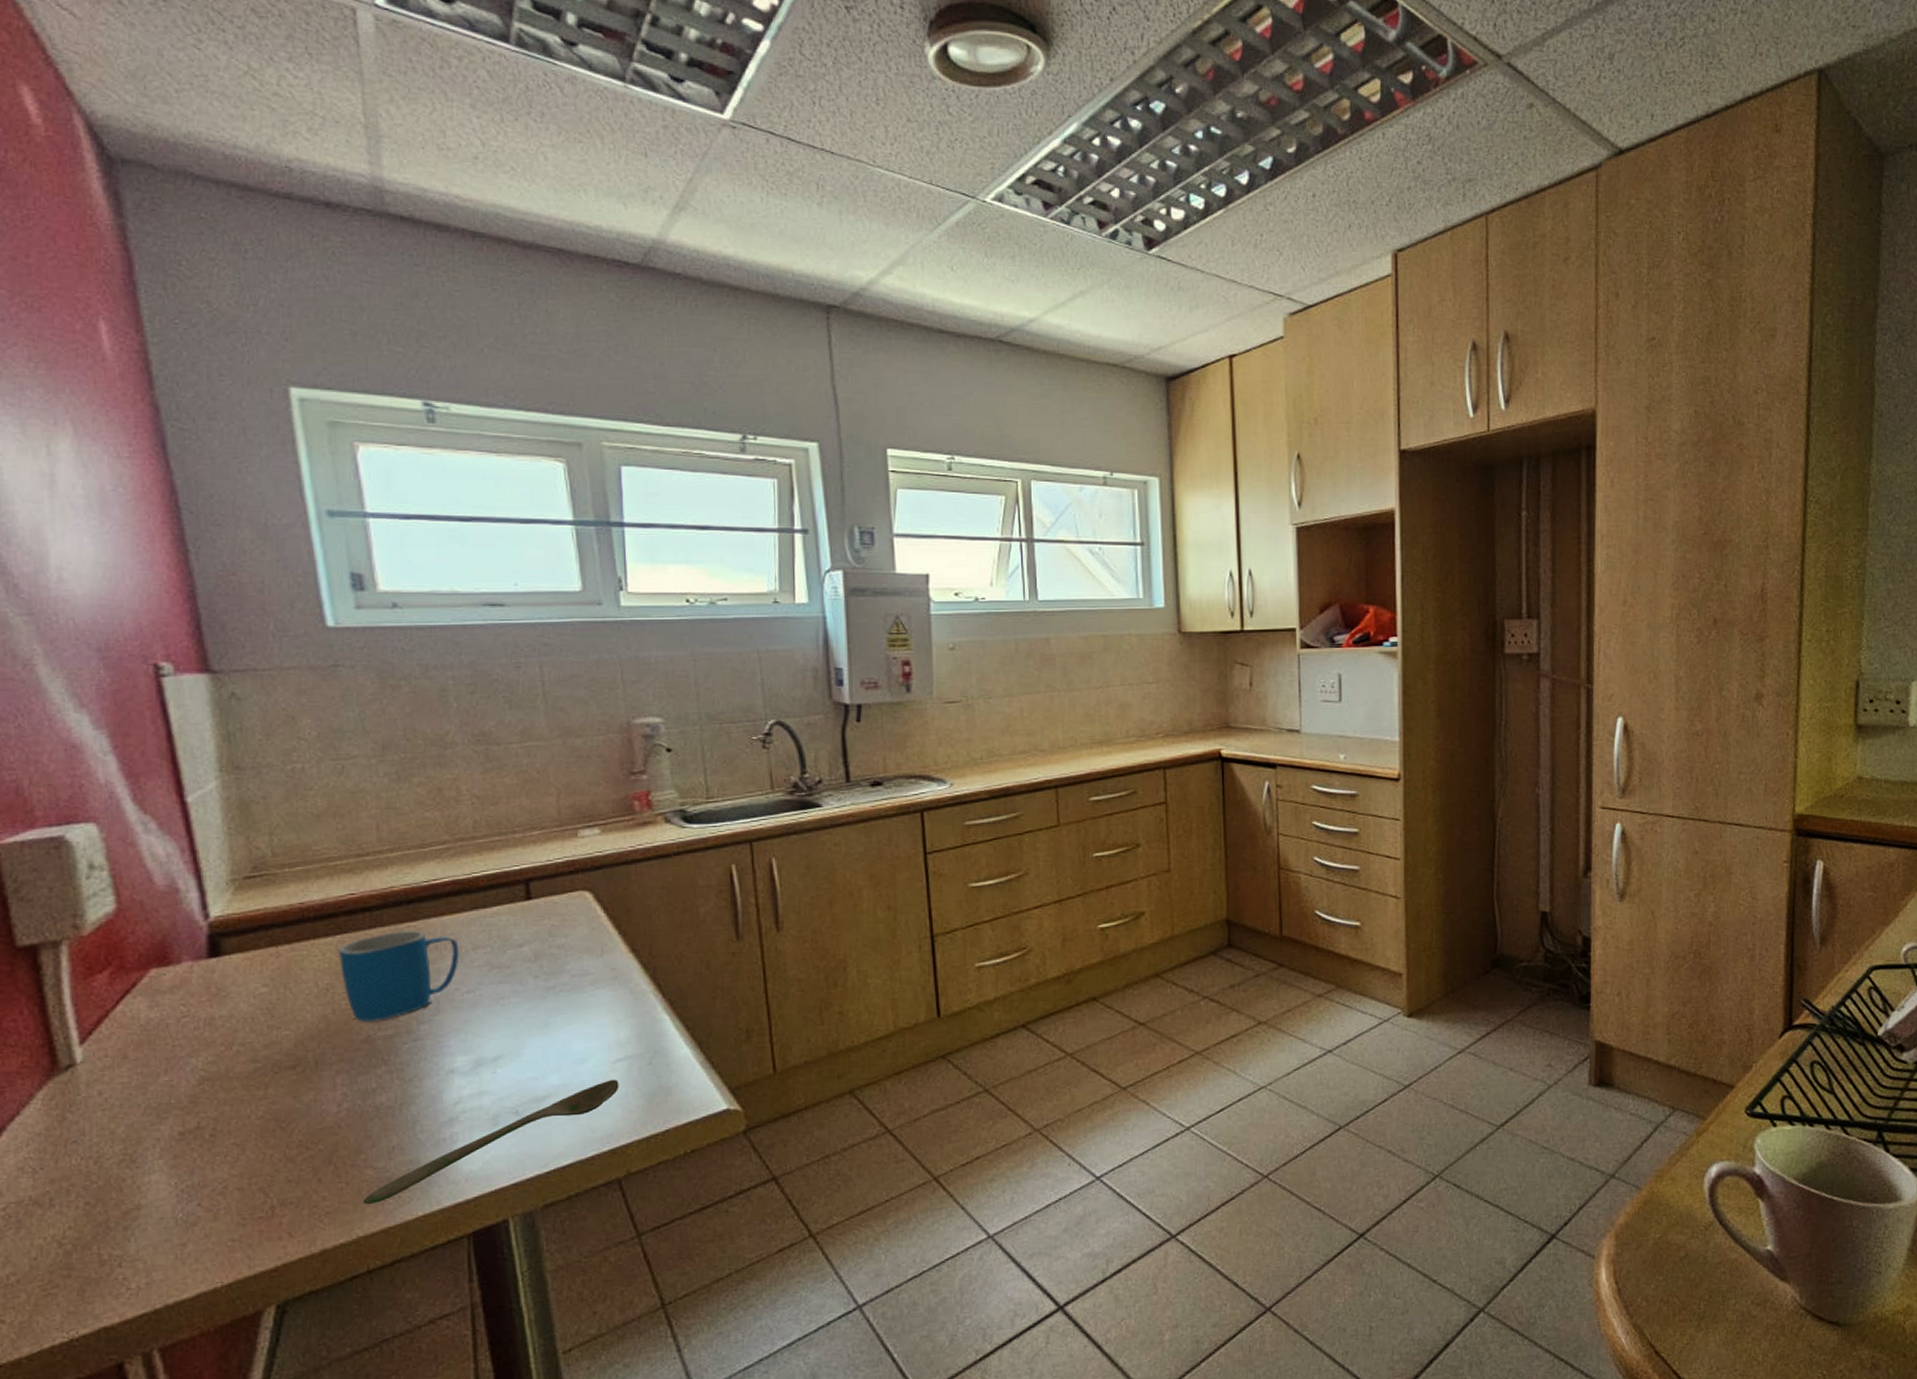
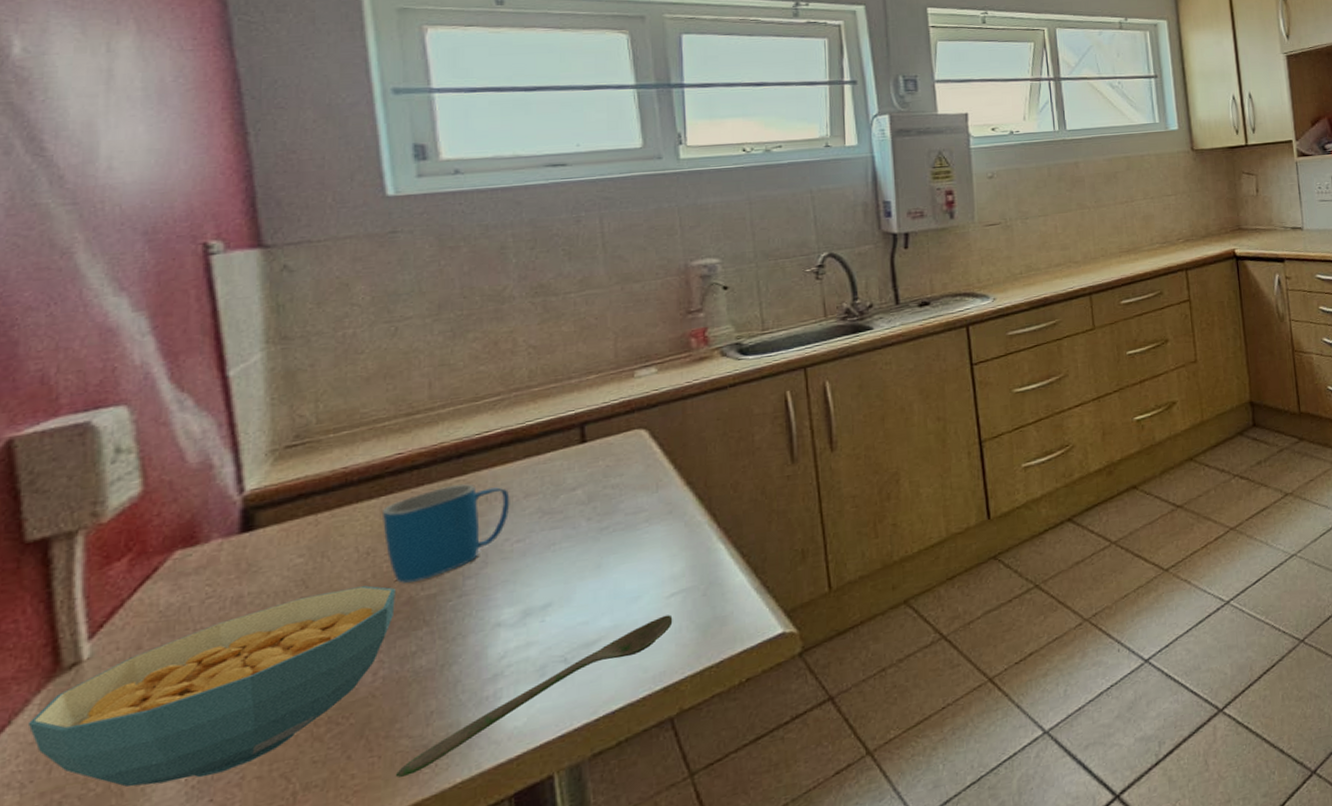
cereal bowl: none [34,1020,355,1184] -> present [27,585,395,787]

